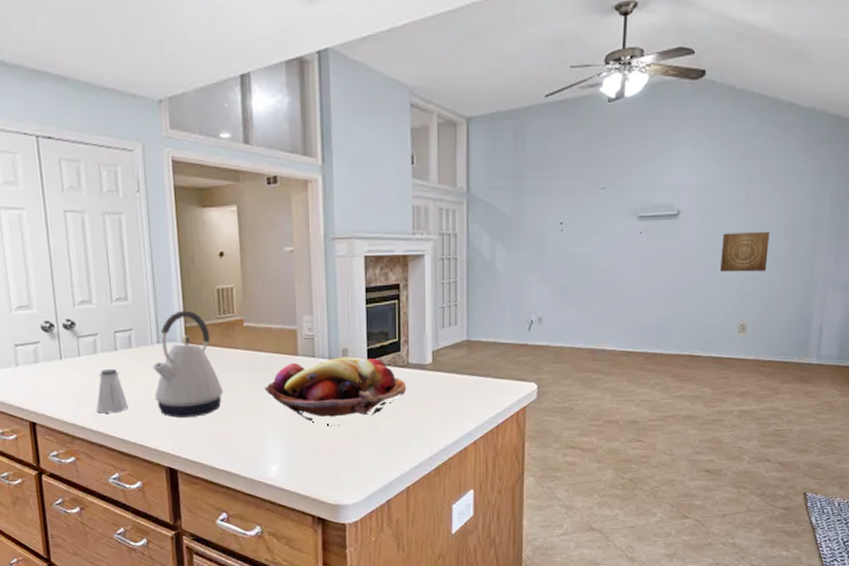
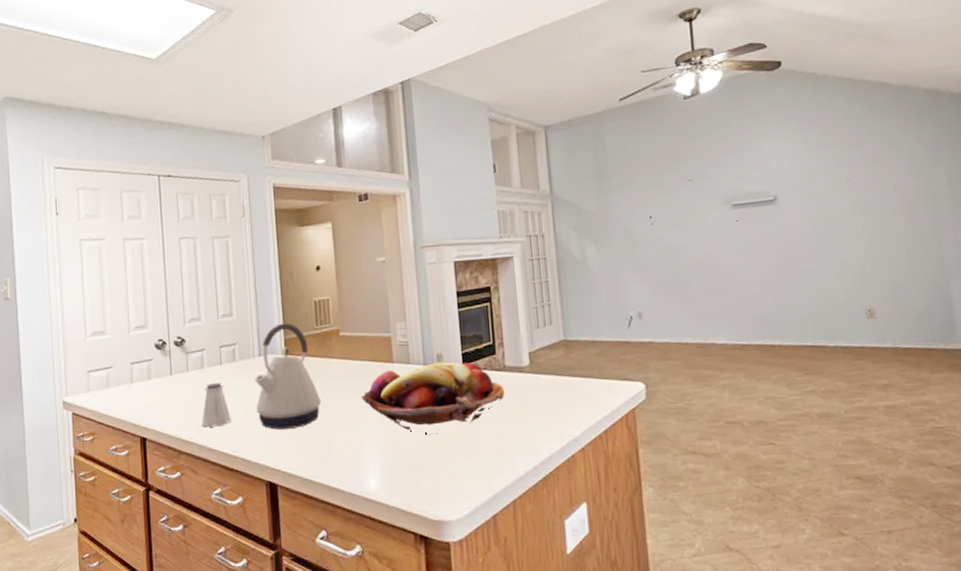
wall art: present [720,232,770,273] -> none [829,211,887,256]

